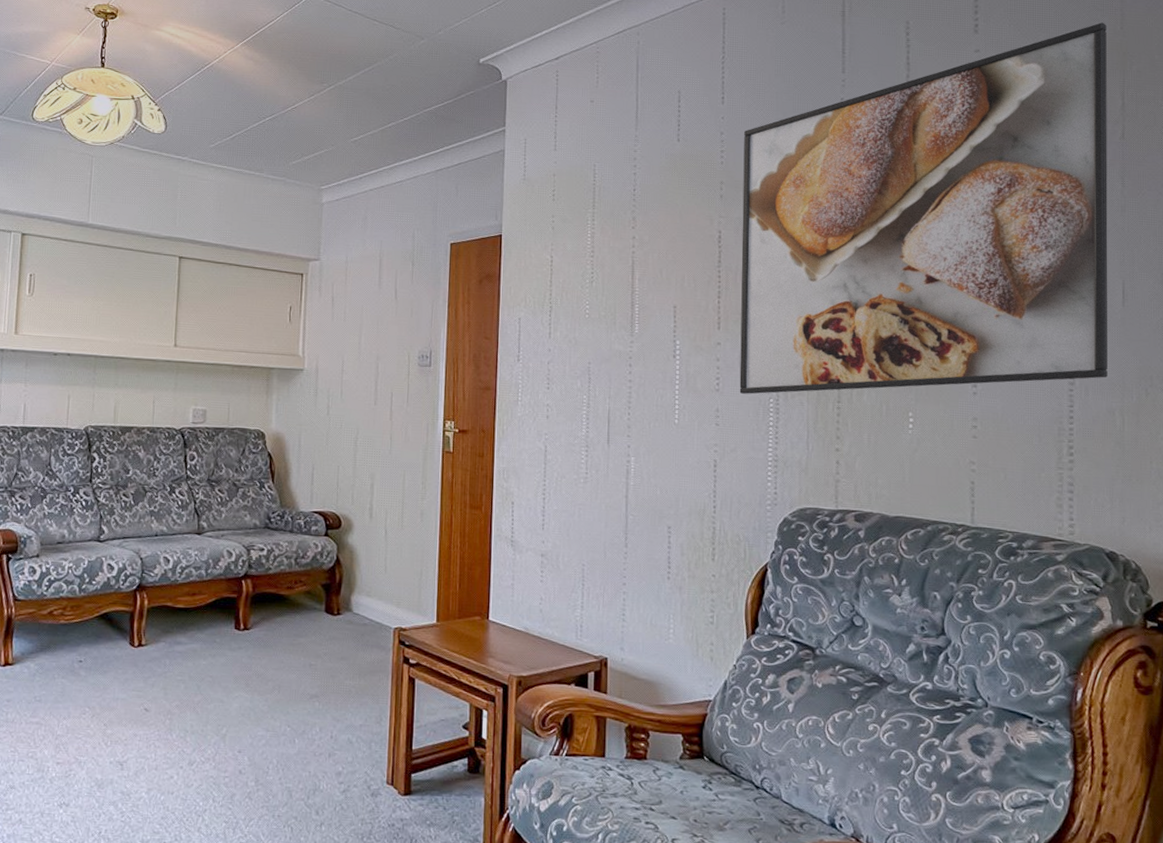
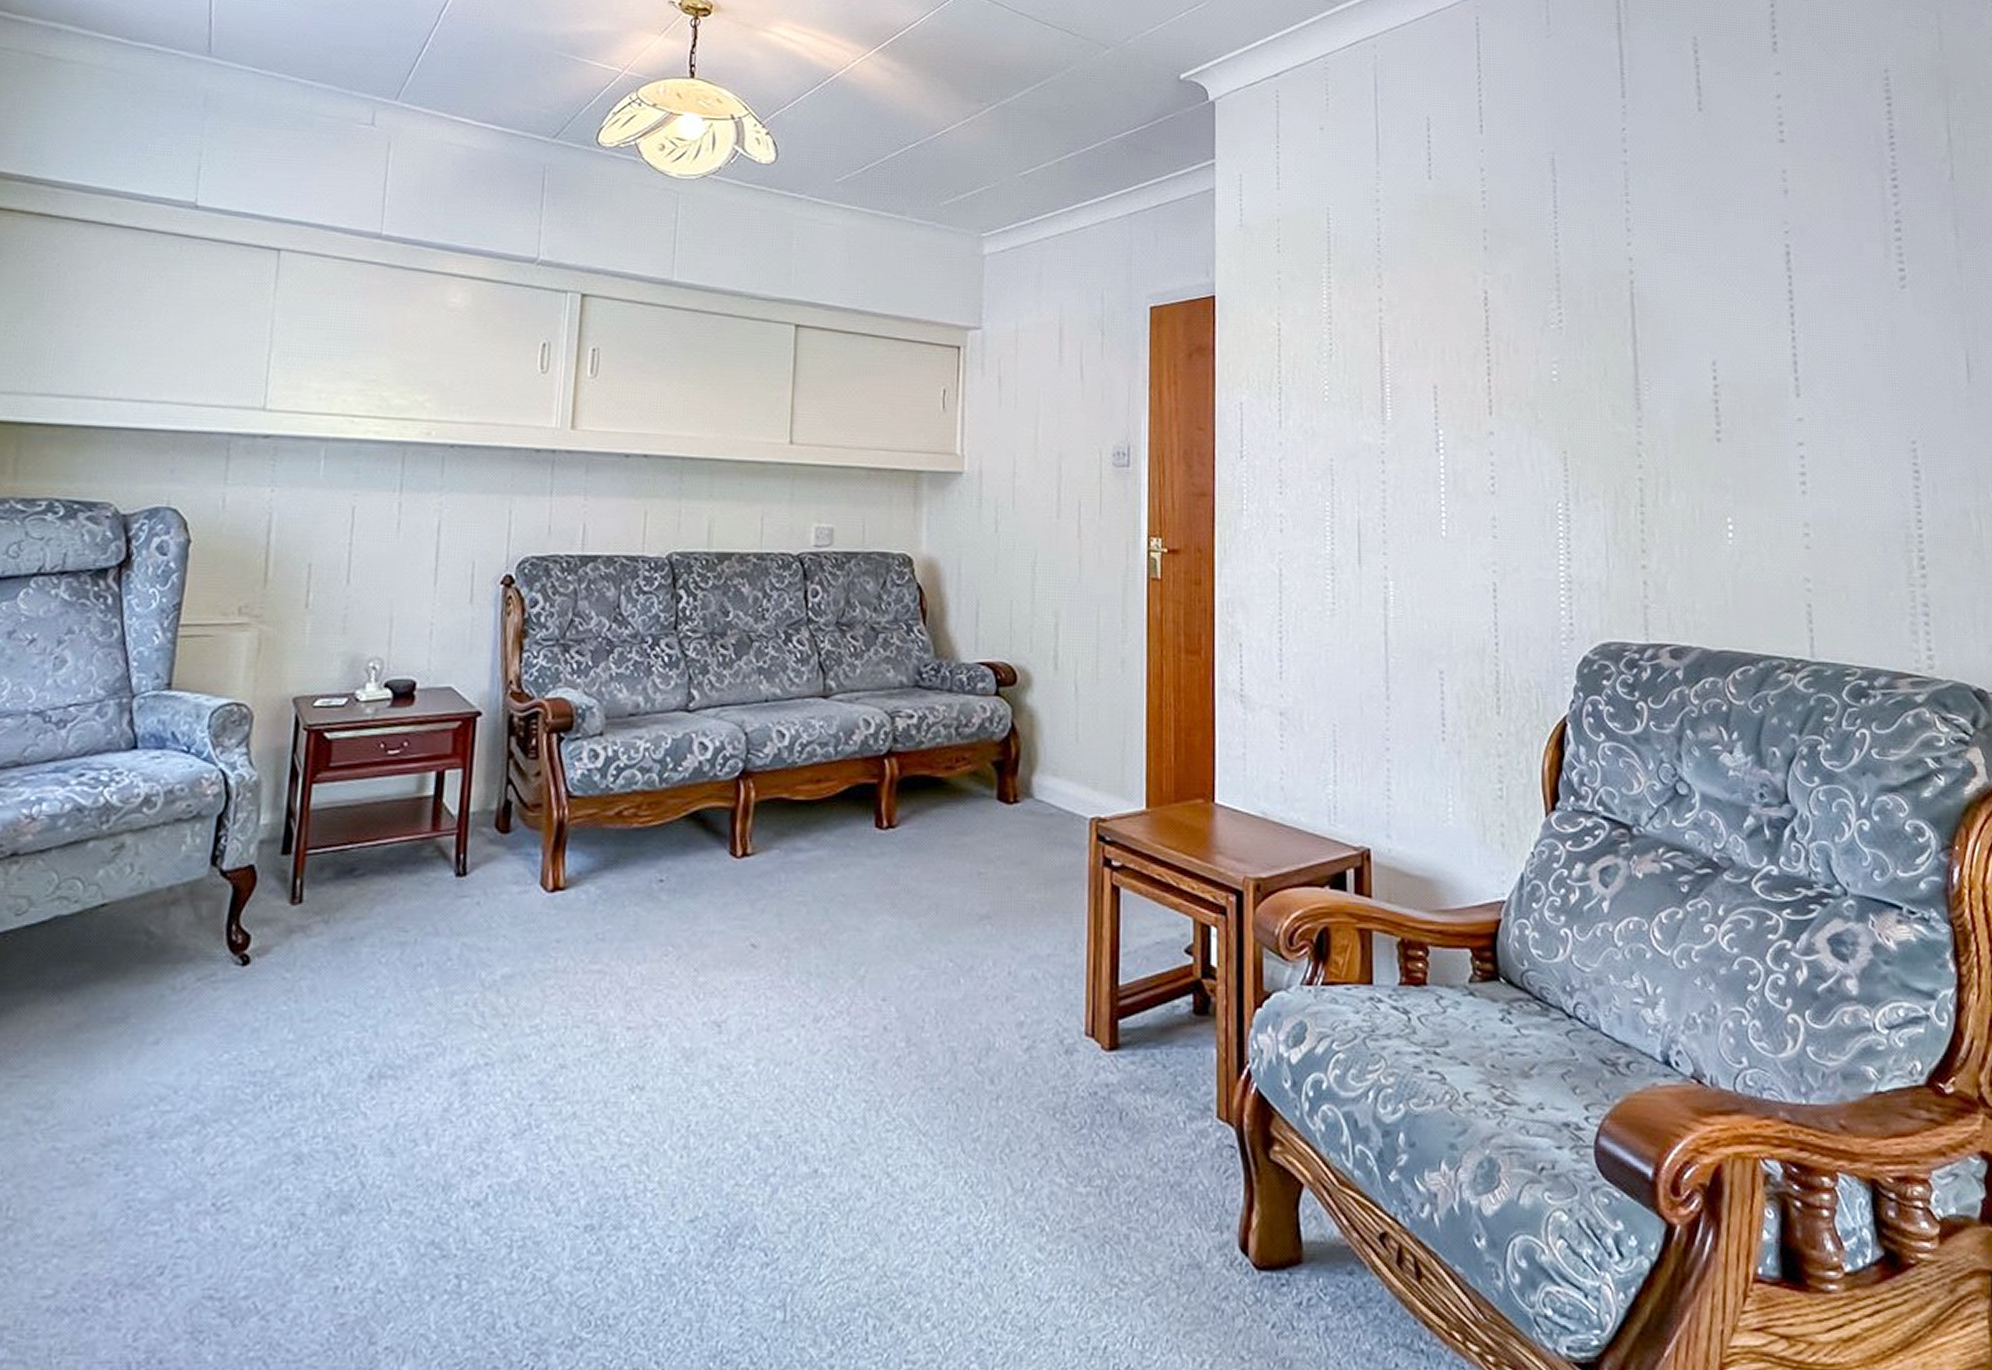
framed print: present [739,22,1108,394] -> none [1509,42,1958,498]

